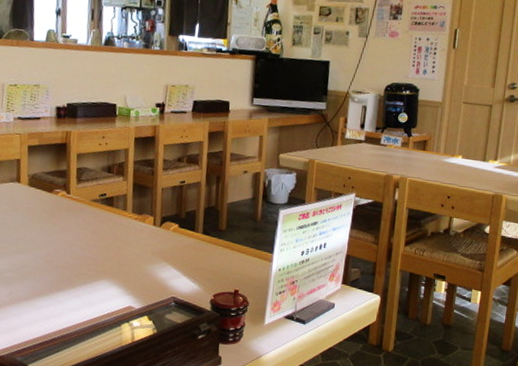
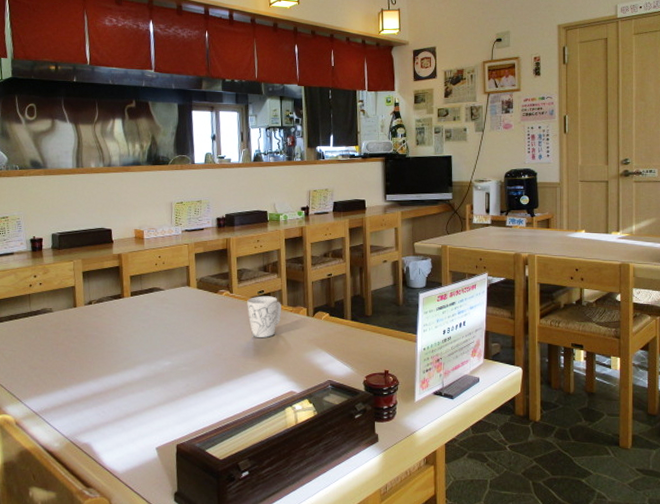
mug: none [85,199,125,246] -> present [247,296,281,338]

